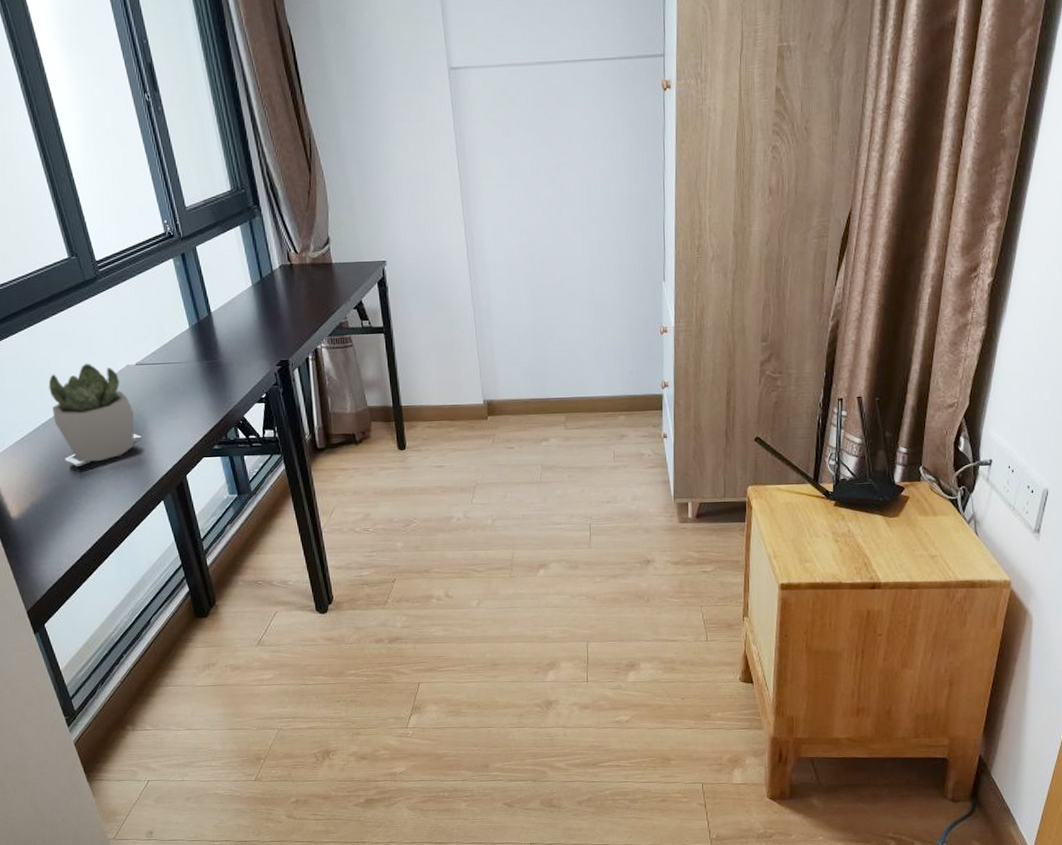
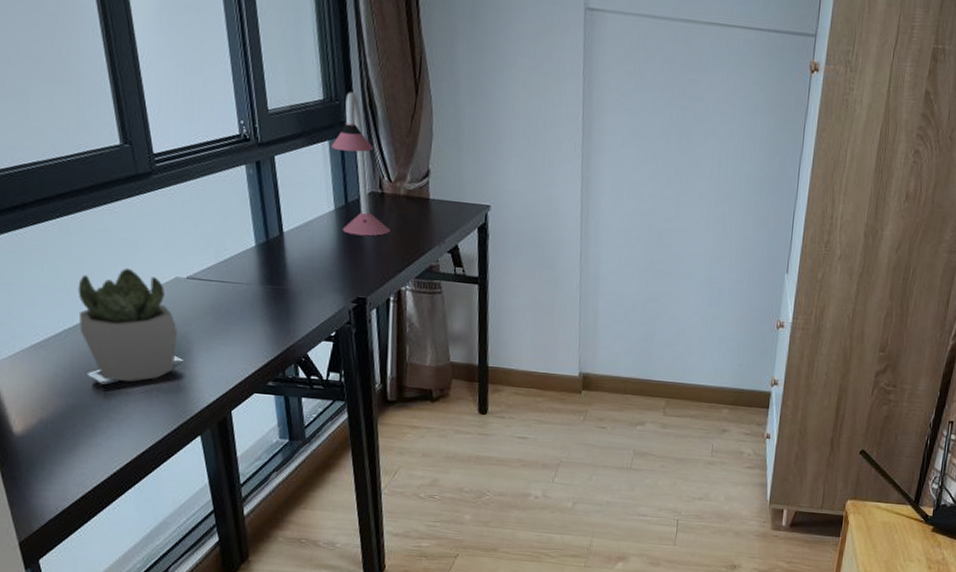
desk lamp: none [242,179,302,306] -> present [331,92,391,237]

